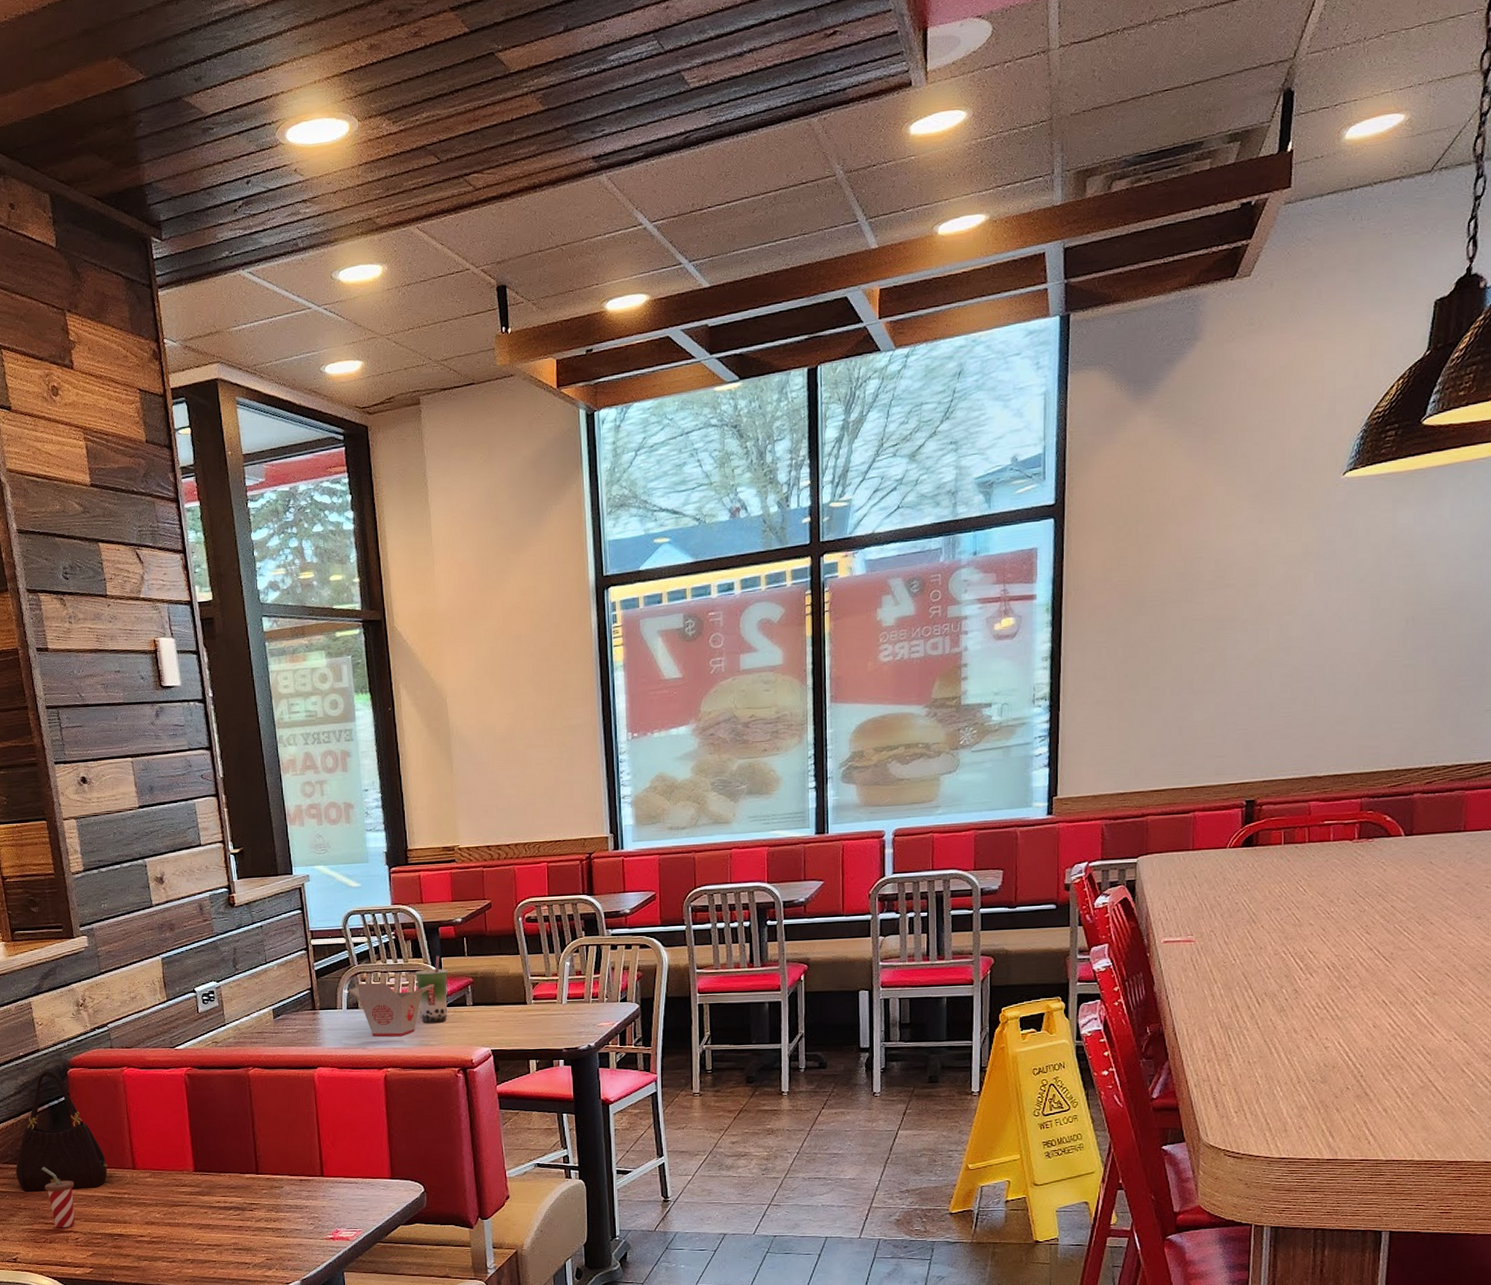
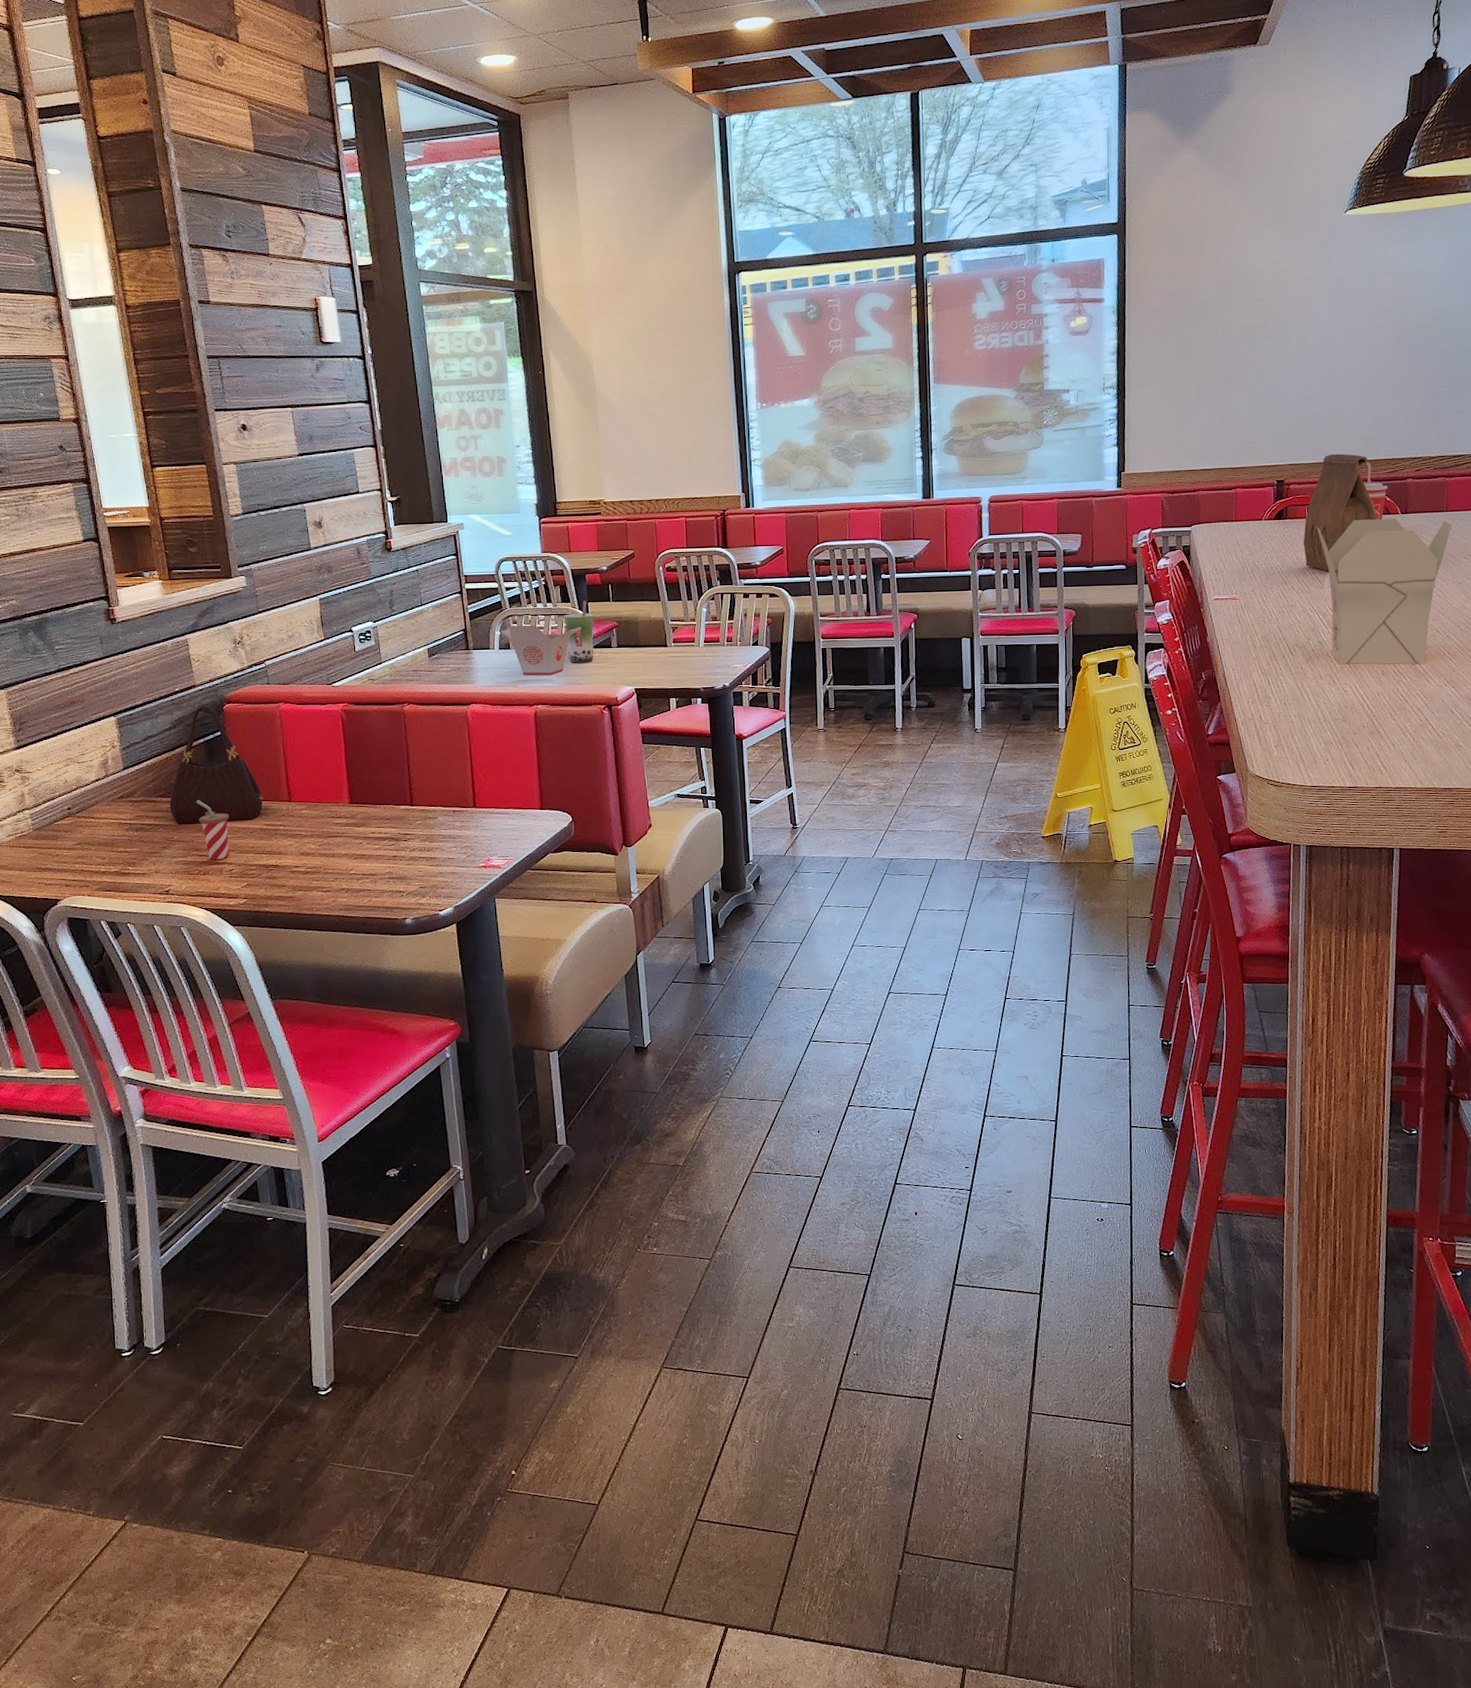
paper bag: none [1278,766,1373,907] -> present [1303,453,1377,571]
takeout container: none [1295,842,1472,1016] -> present [1316,519,1452,665]
beverage cup: none [1358,774,1389,844] -> present [1364,461,1388,520]

